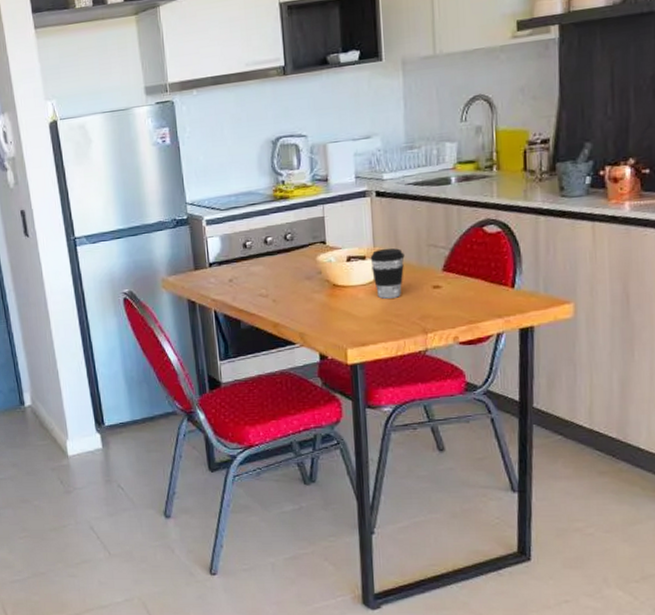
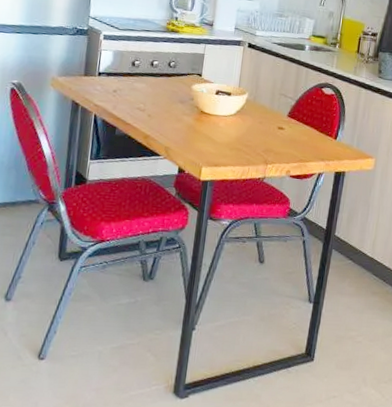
coffee cup: present [370,248,405,299] -> none [234,90,261,132]

